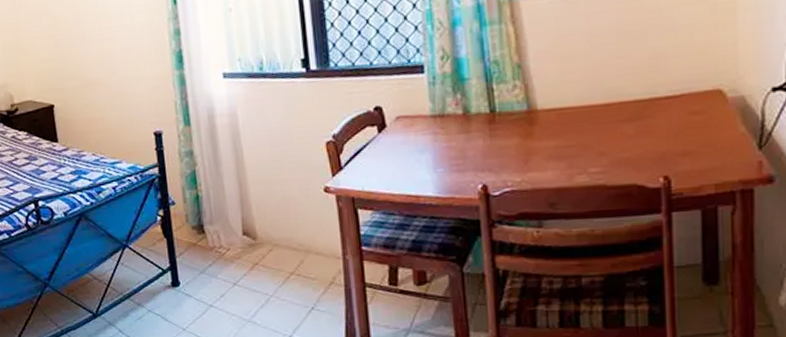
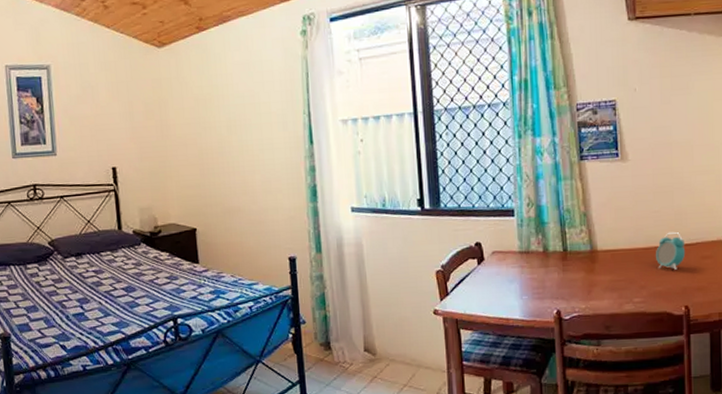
alarm clock: none [621,82,665,131] -> present [656,232,686,270]

